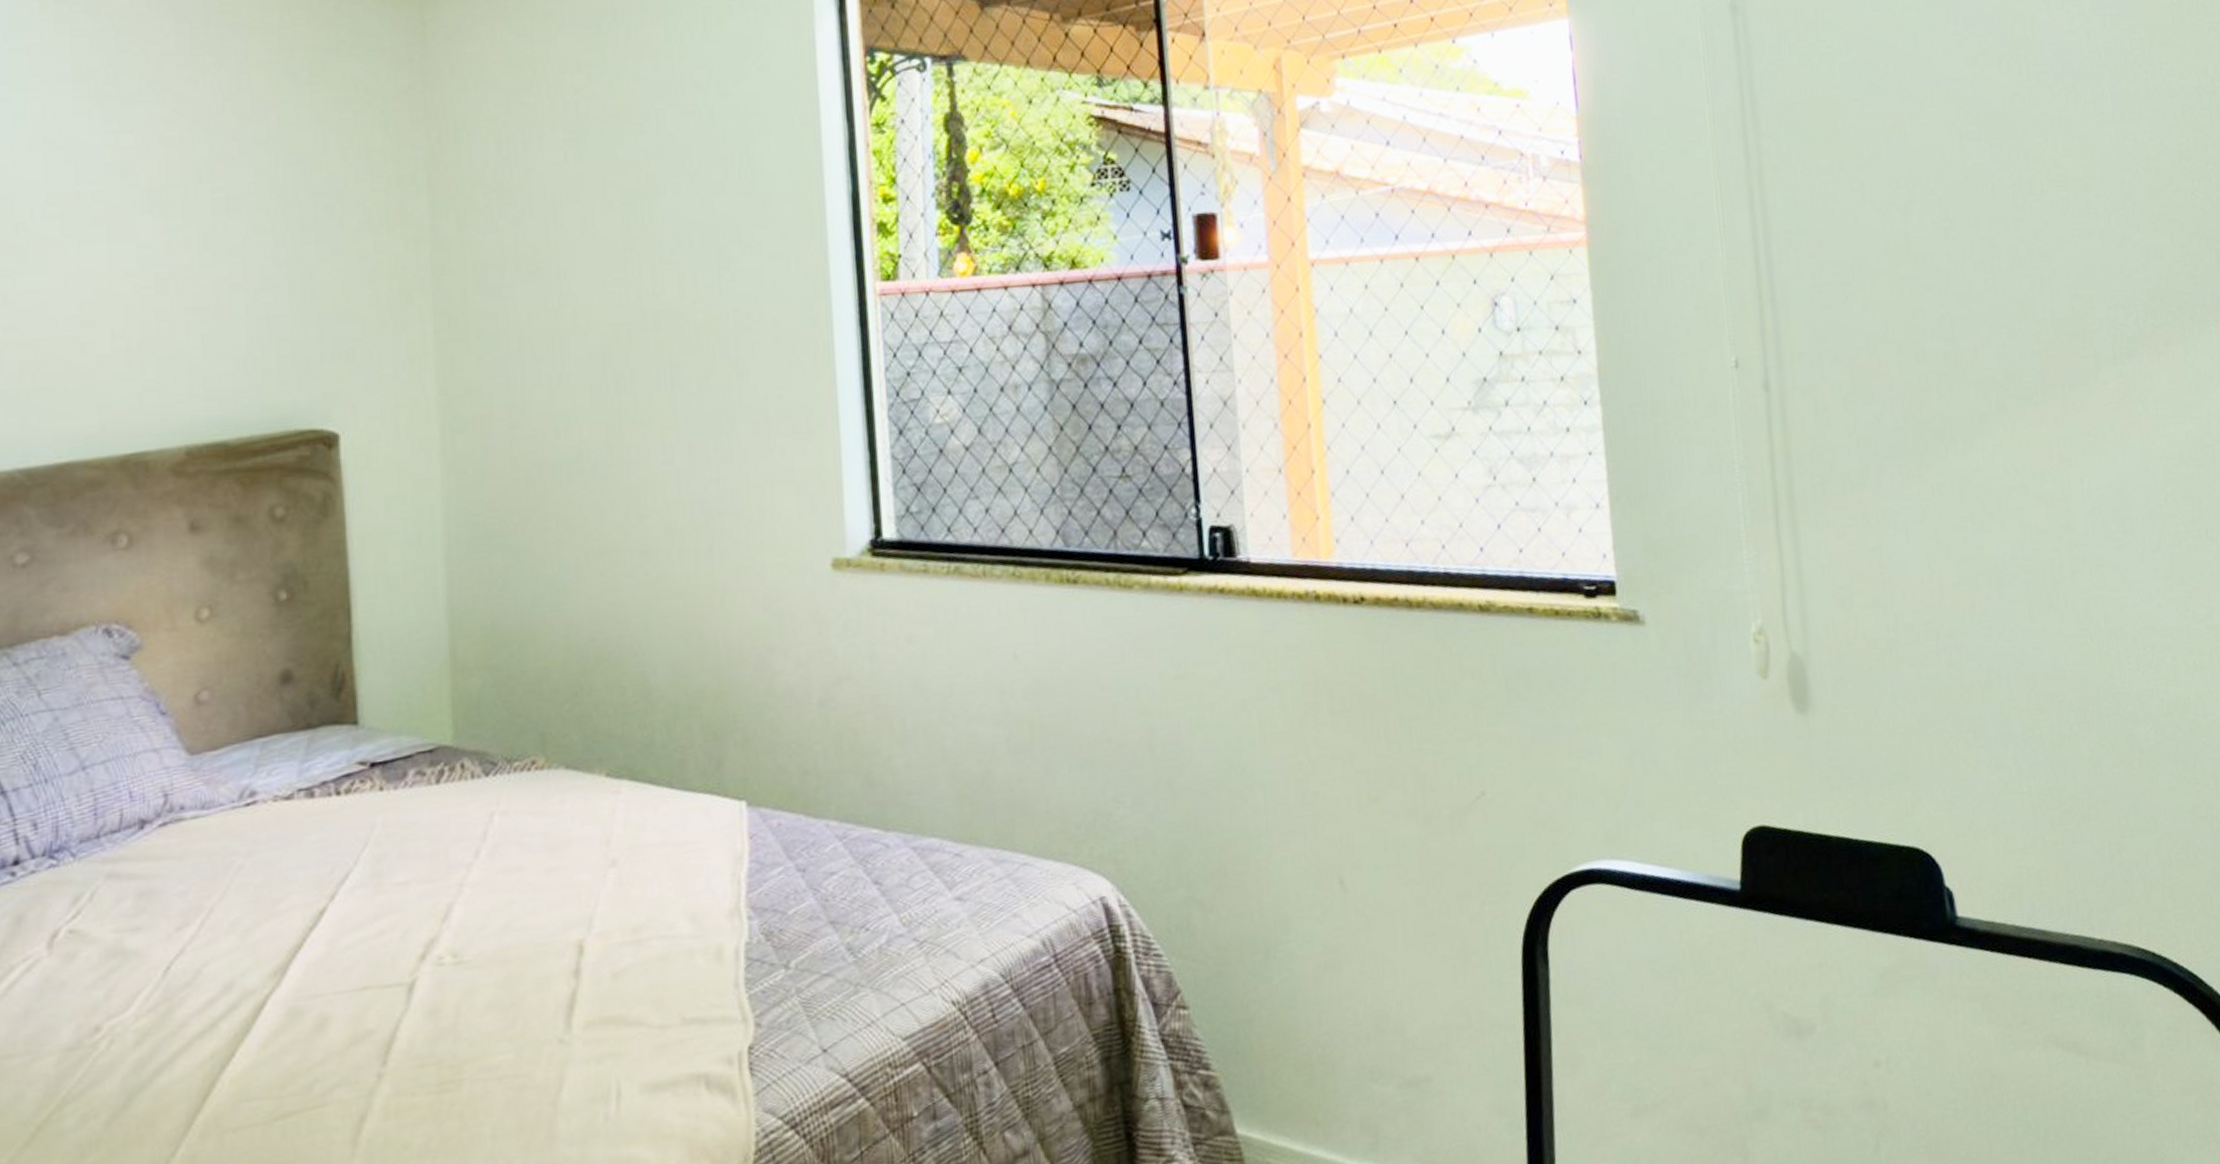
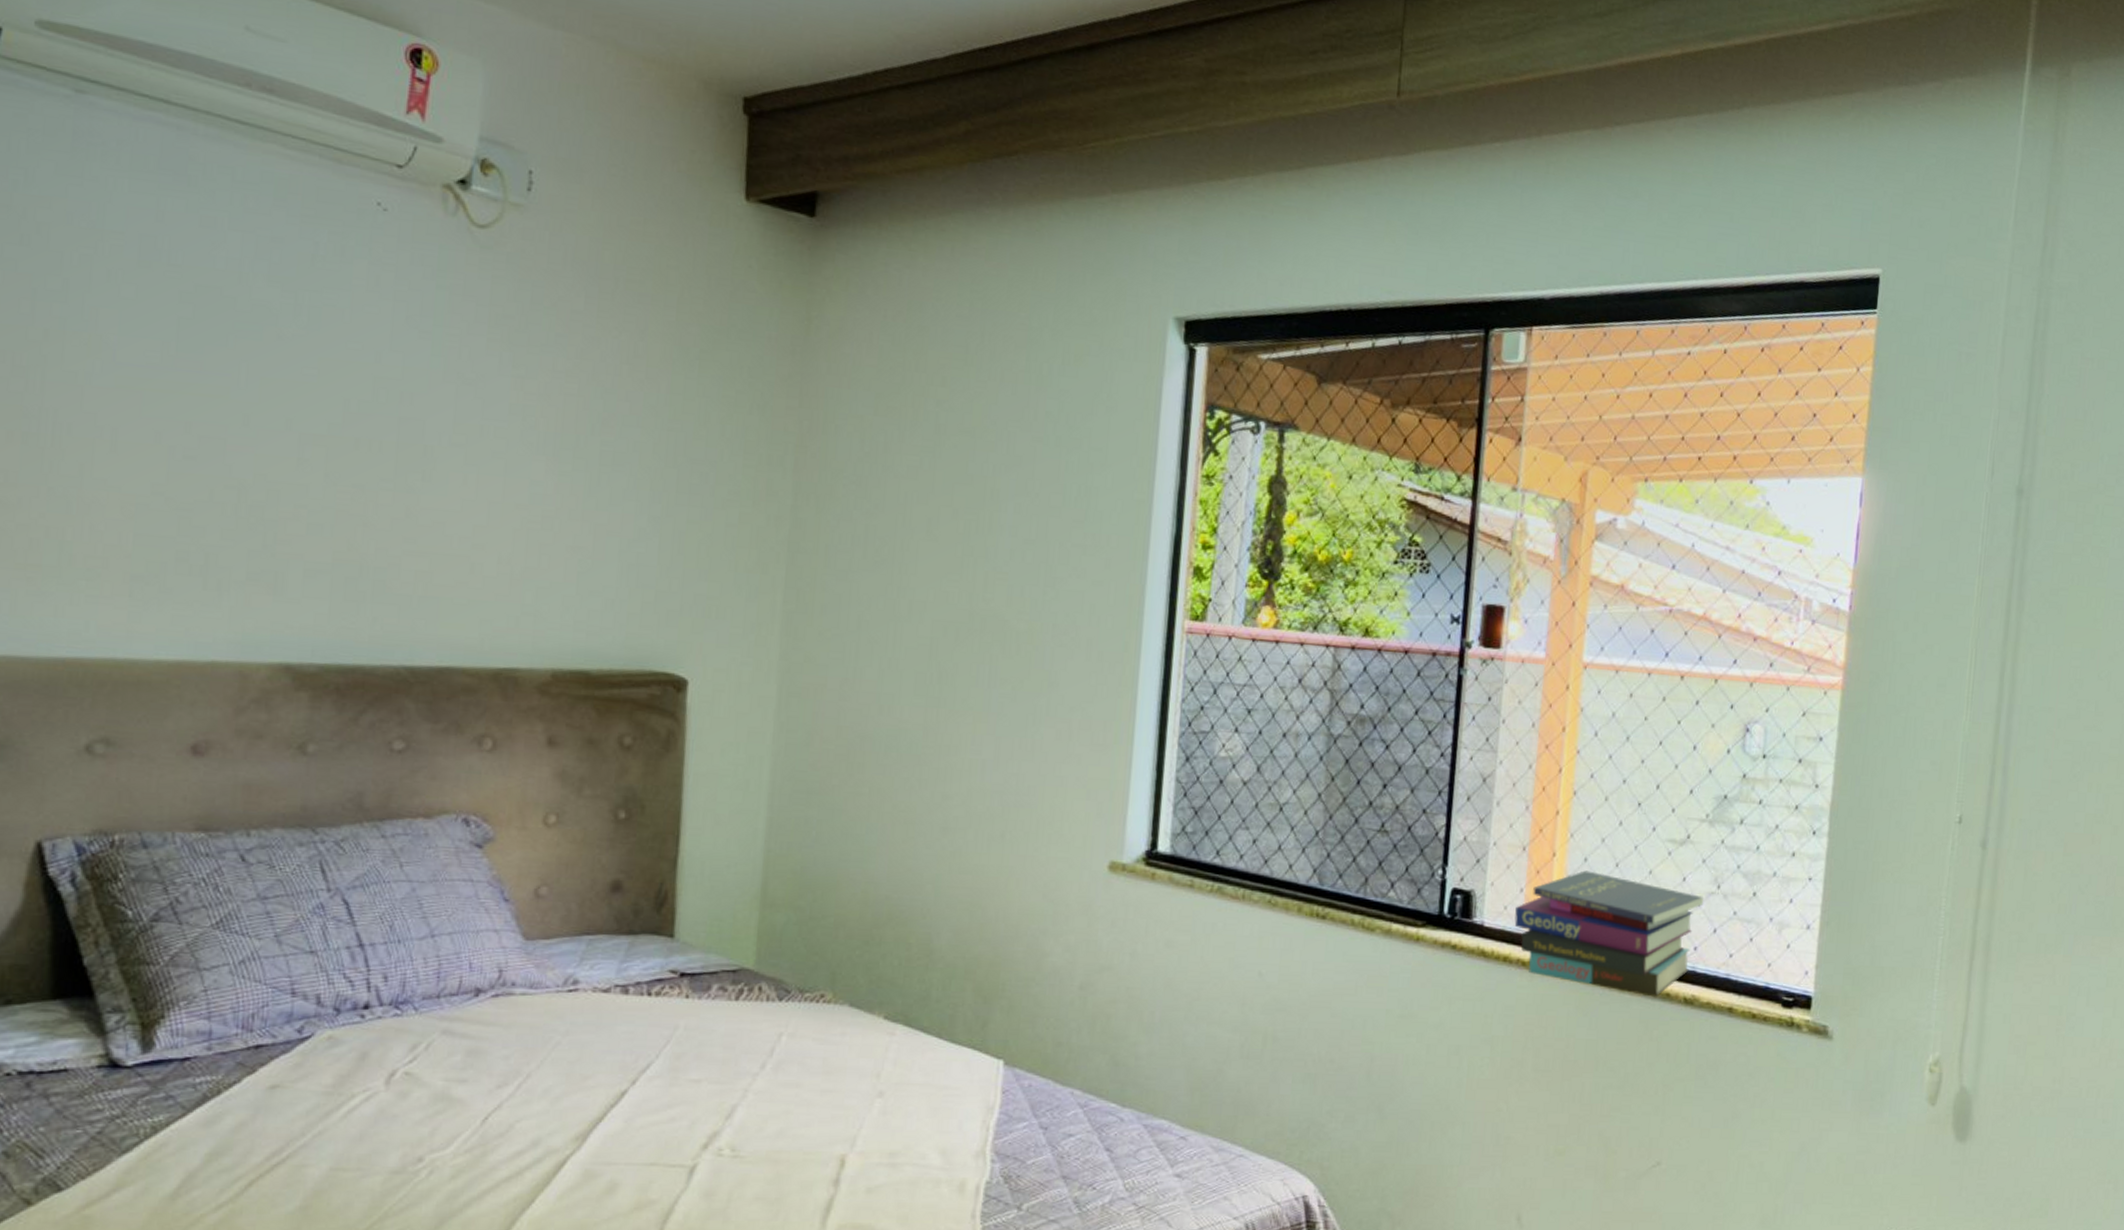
books: none [1281,483,1482,610] -> present [1514,870,1704,997]

